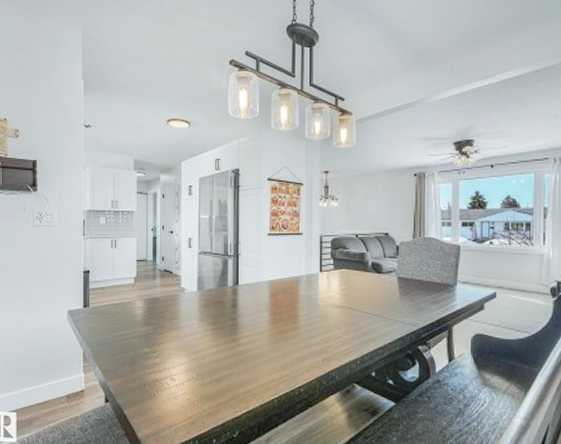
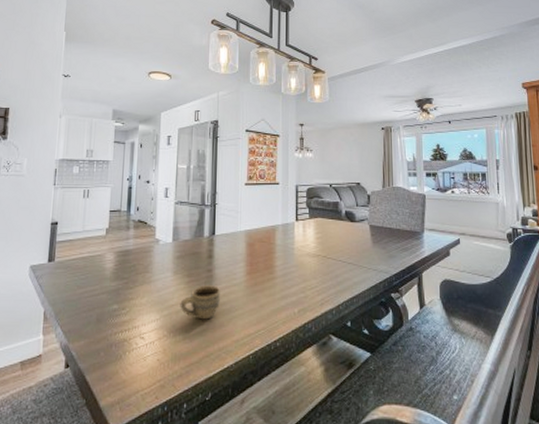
cup: none [207,333,246,365] -> present [180,285,221,320]

